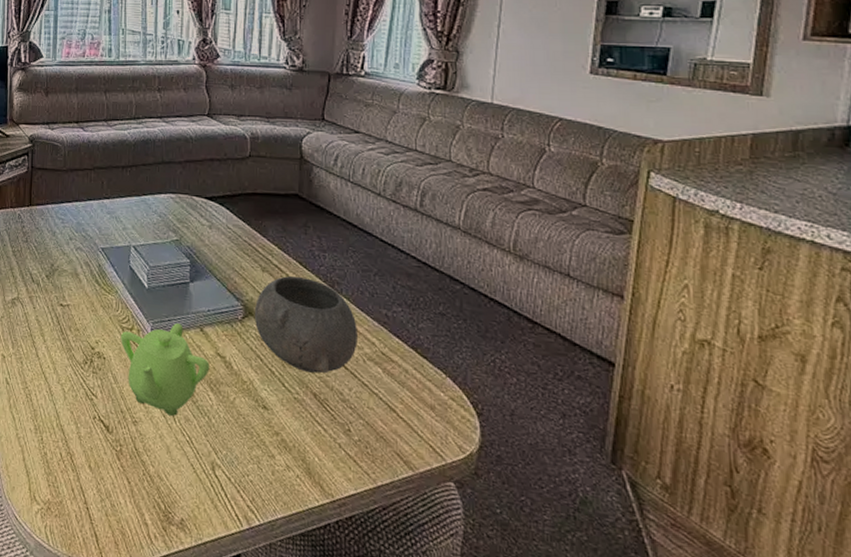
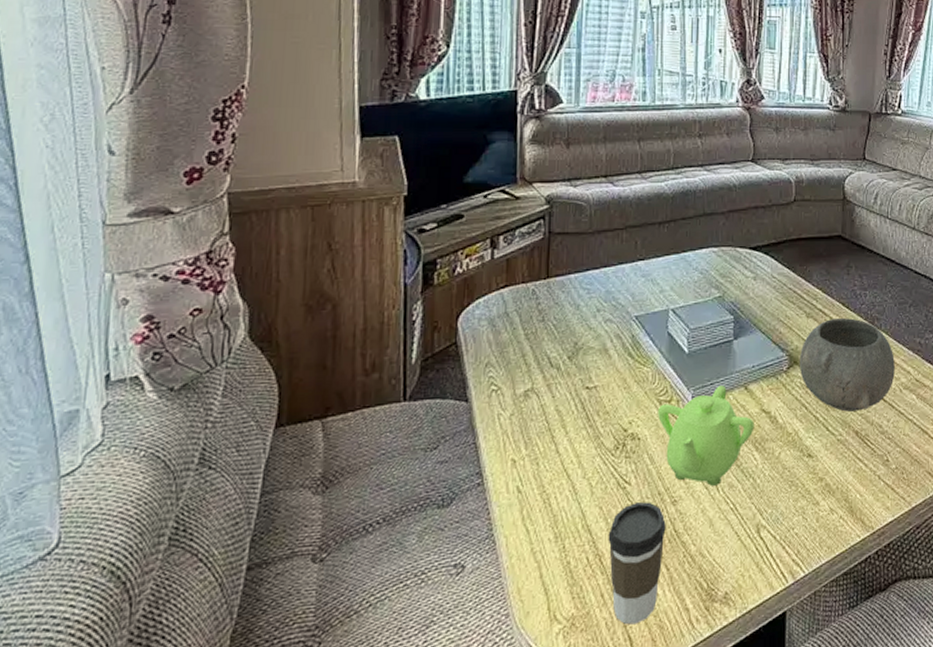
coffee cup: none [78,414,128,524] -> present [608,501,666,625]

